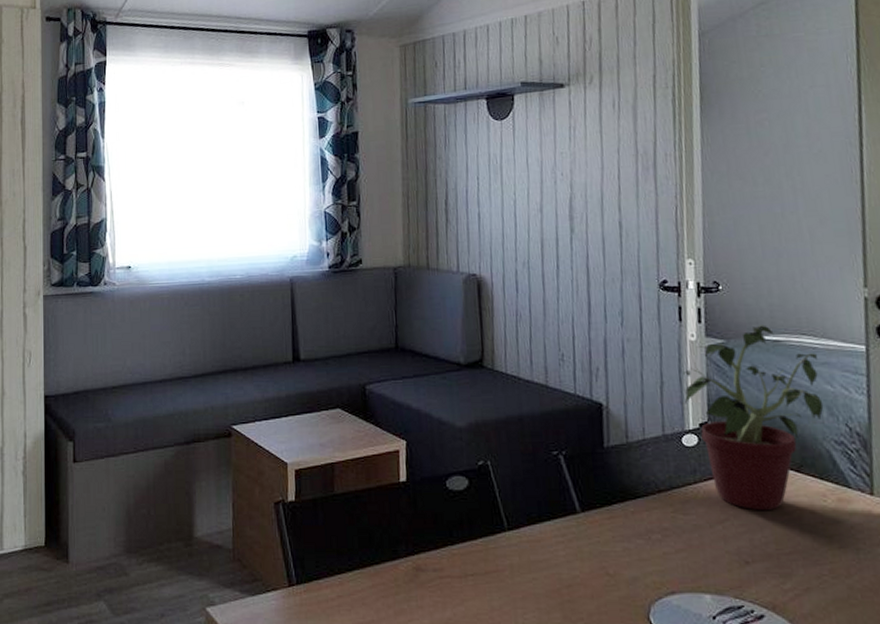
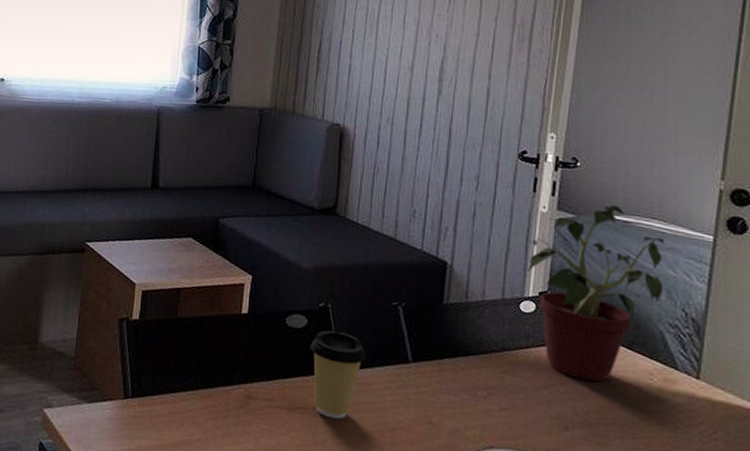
coffee cup: none [474,489,534,582] -> present [310,330,367,419]

